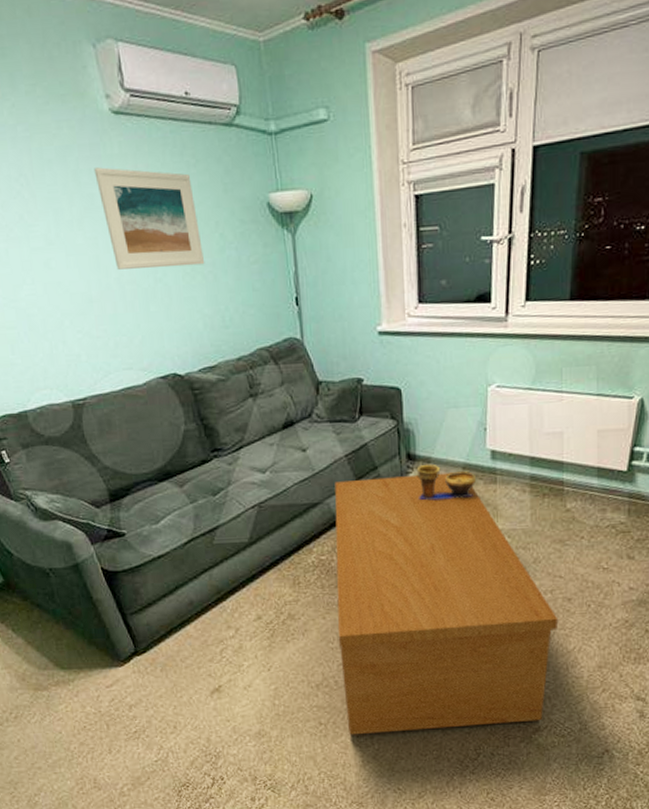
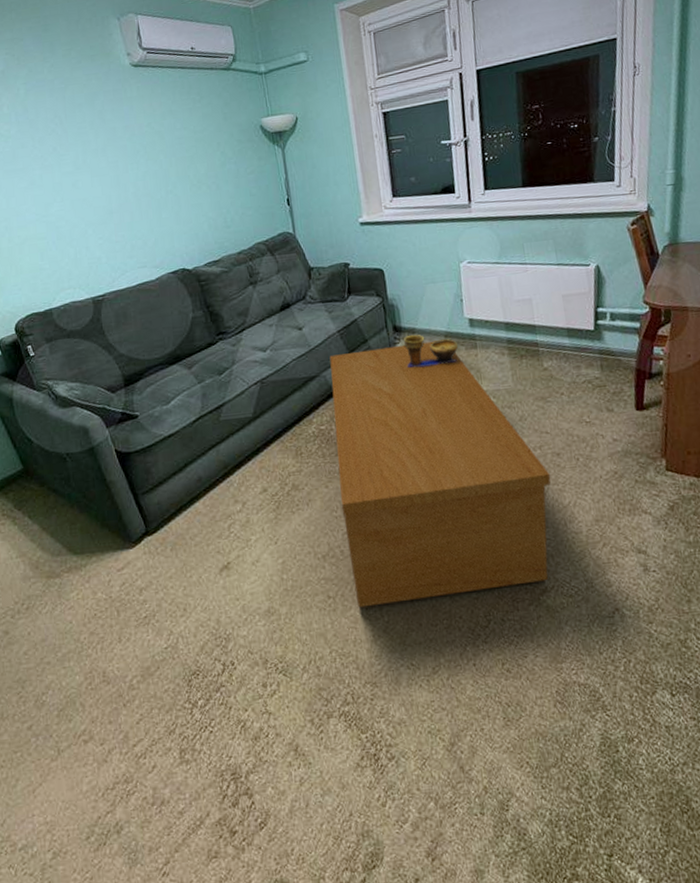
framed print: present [94,167,205,270] -> none [116,107,209,186]

